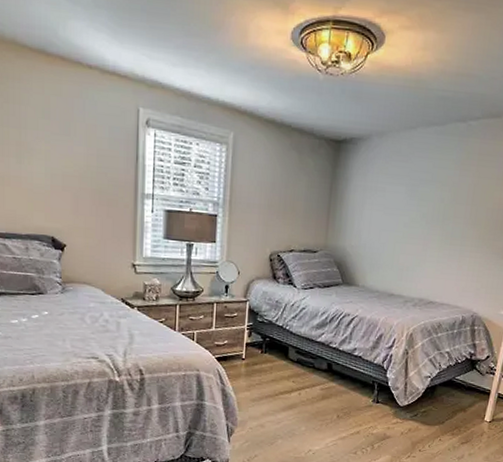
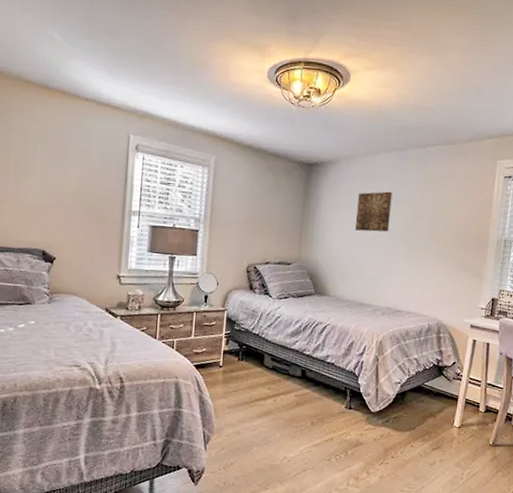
wall art: none [386,171,429,217] -> present [354,191,393,232]

